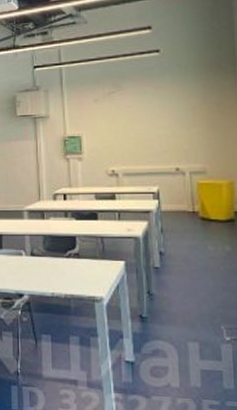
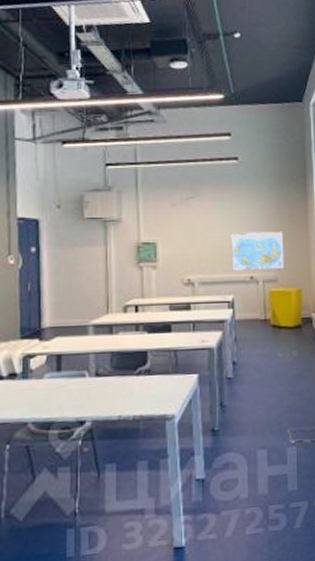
world map: none [154,122,214,163] -> present [230,232,285,271]

